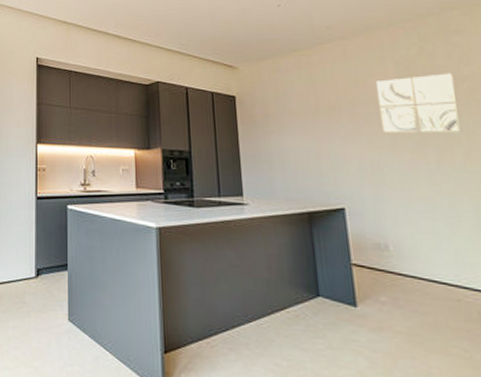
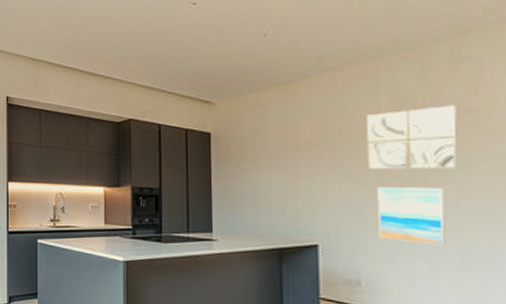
wall art: none [393,150,462,208] -> present [377,187,446,246]

